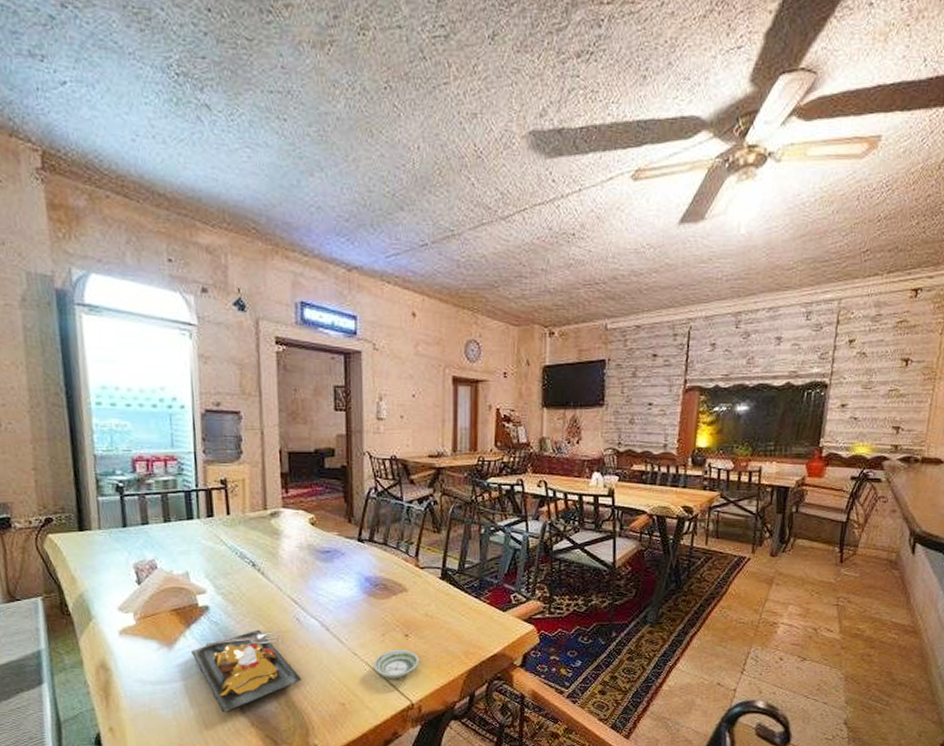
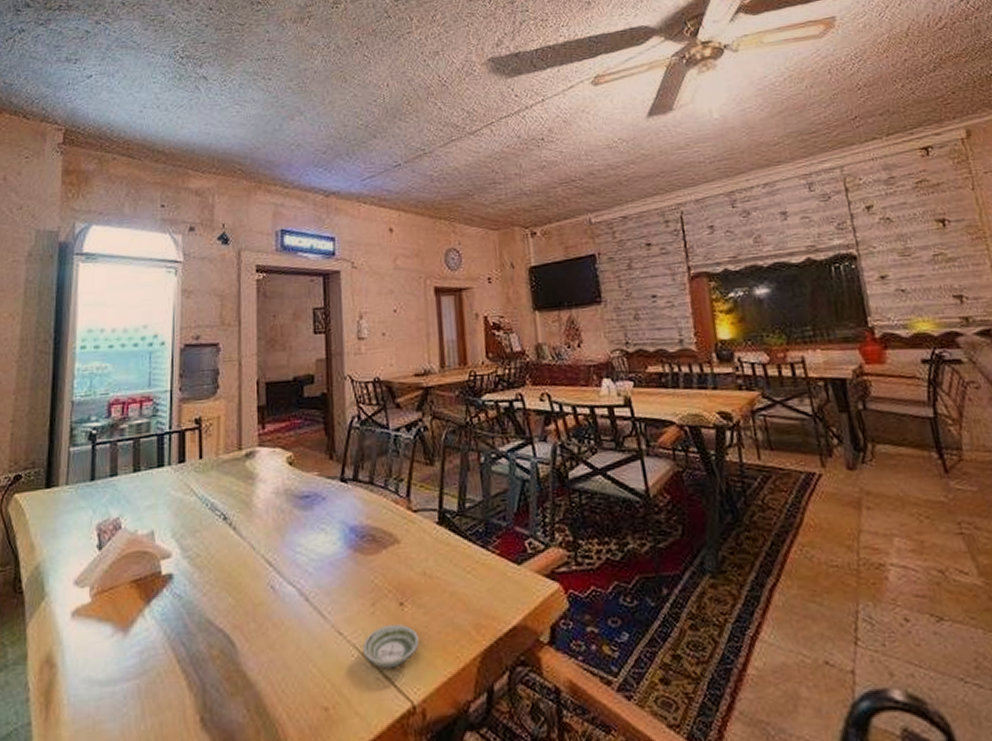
plate: present [191,629,302,713] -> none [149,603,276,726]

